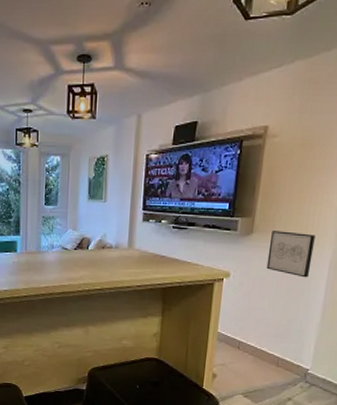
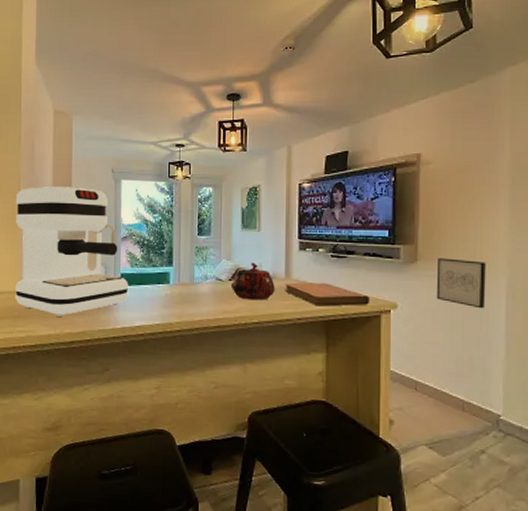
teapot: none [75,233,118,269] -> present [230,262,275,301]
notebook: none [127,252,206,275] -> present [285,282,371,307]

